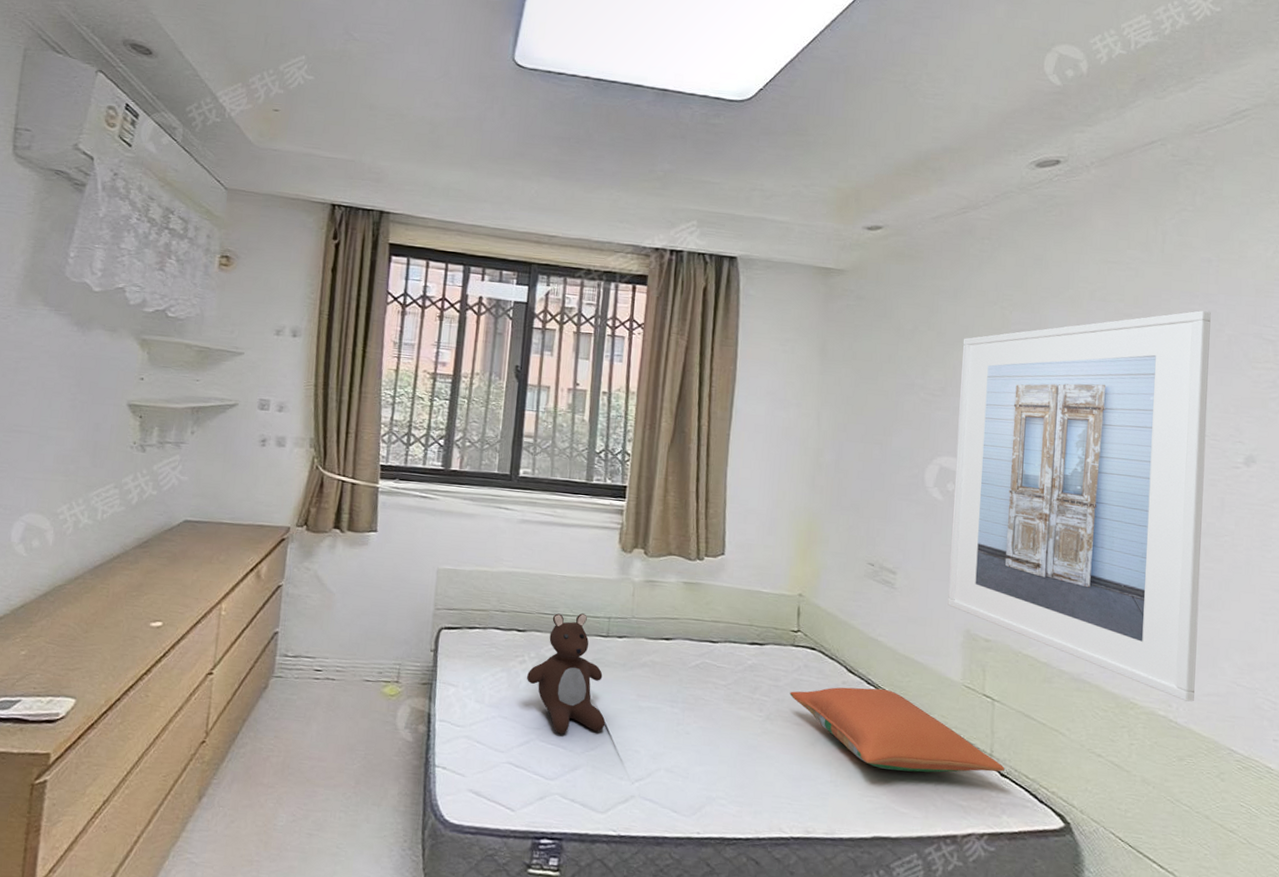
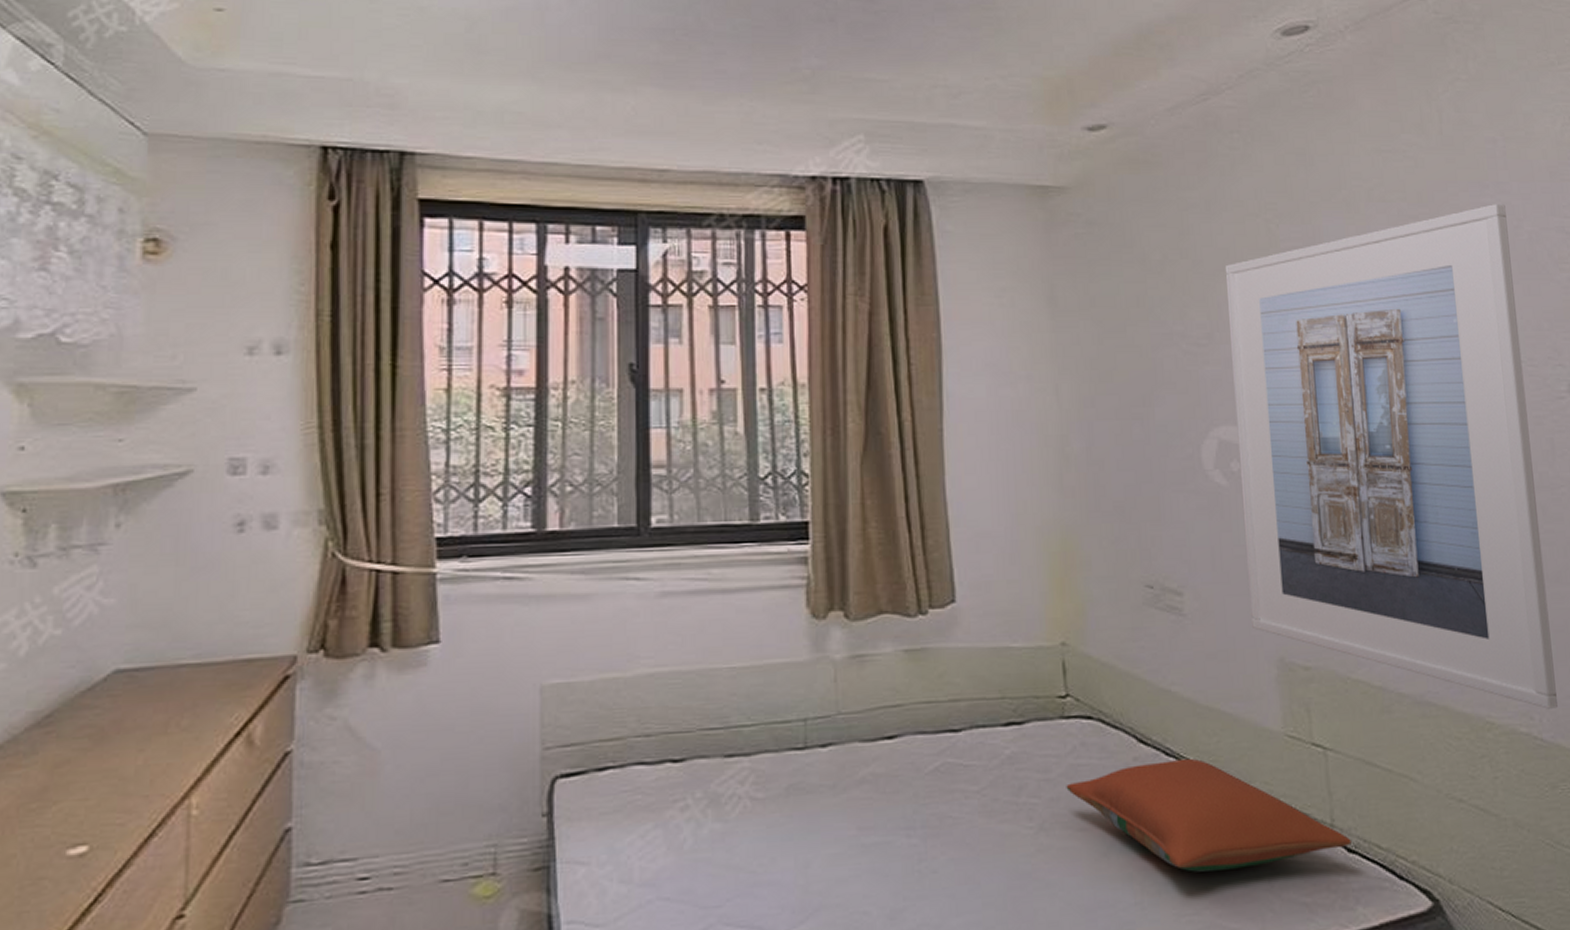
teddy bear: present [527,613,606,734] -> none [694,719,817,909]

